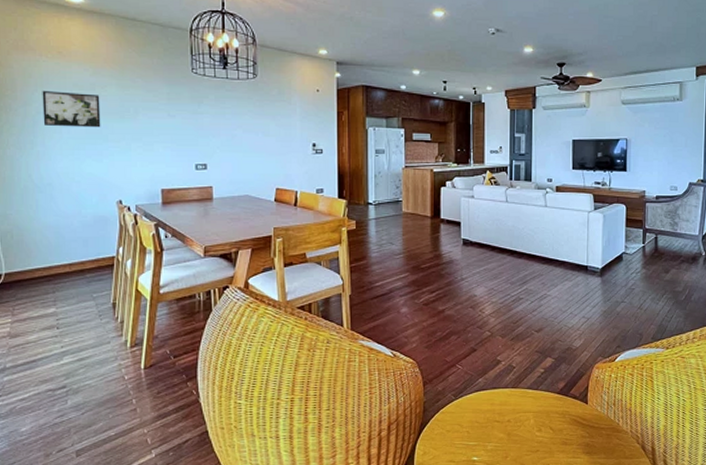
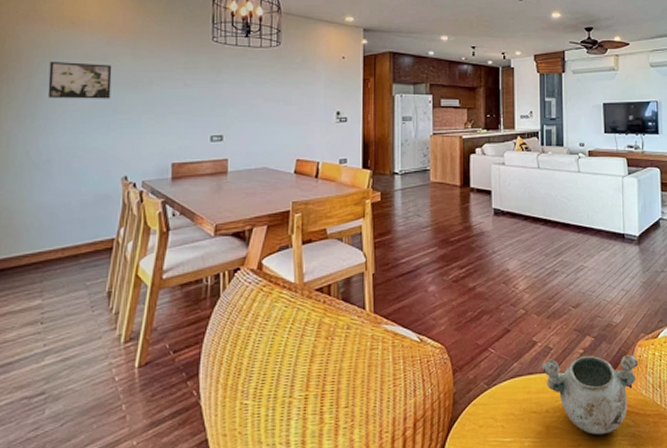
decorative bowl: none [505,374,596,443] -> present [541,353,639,435]

